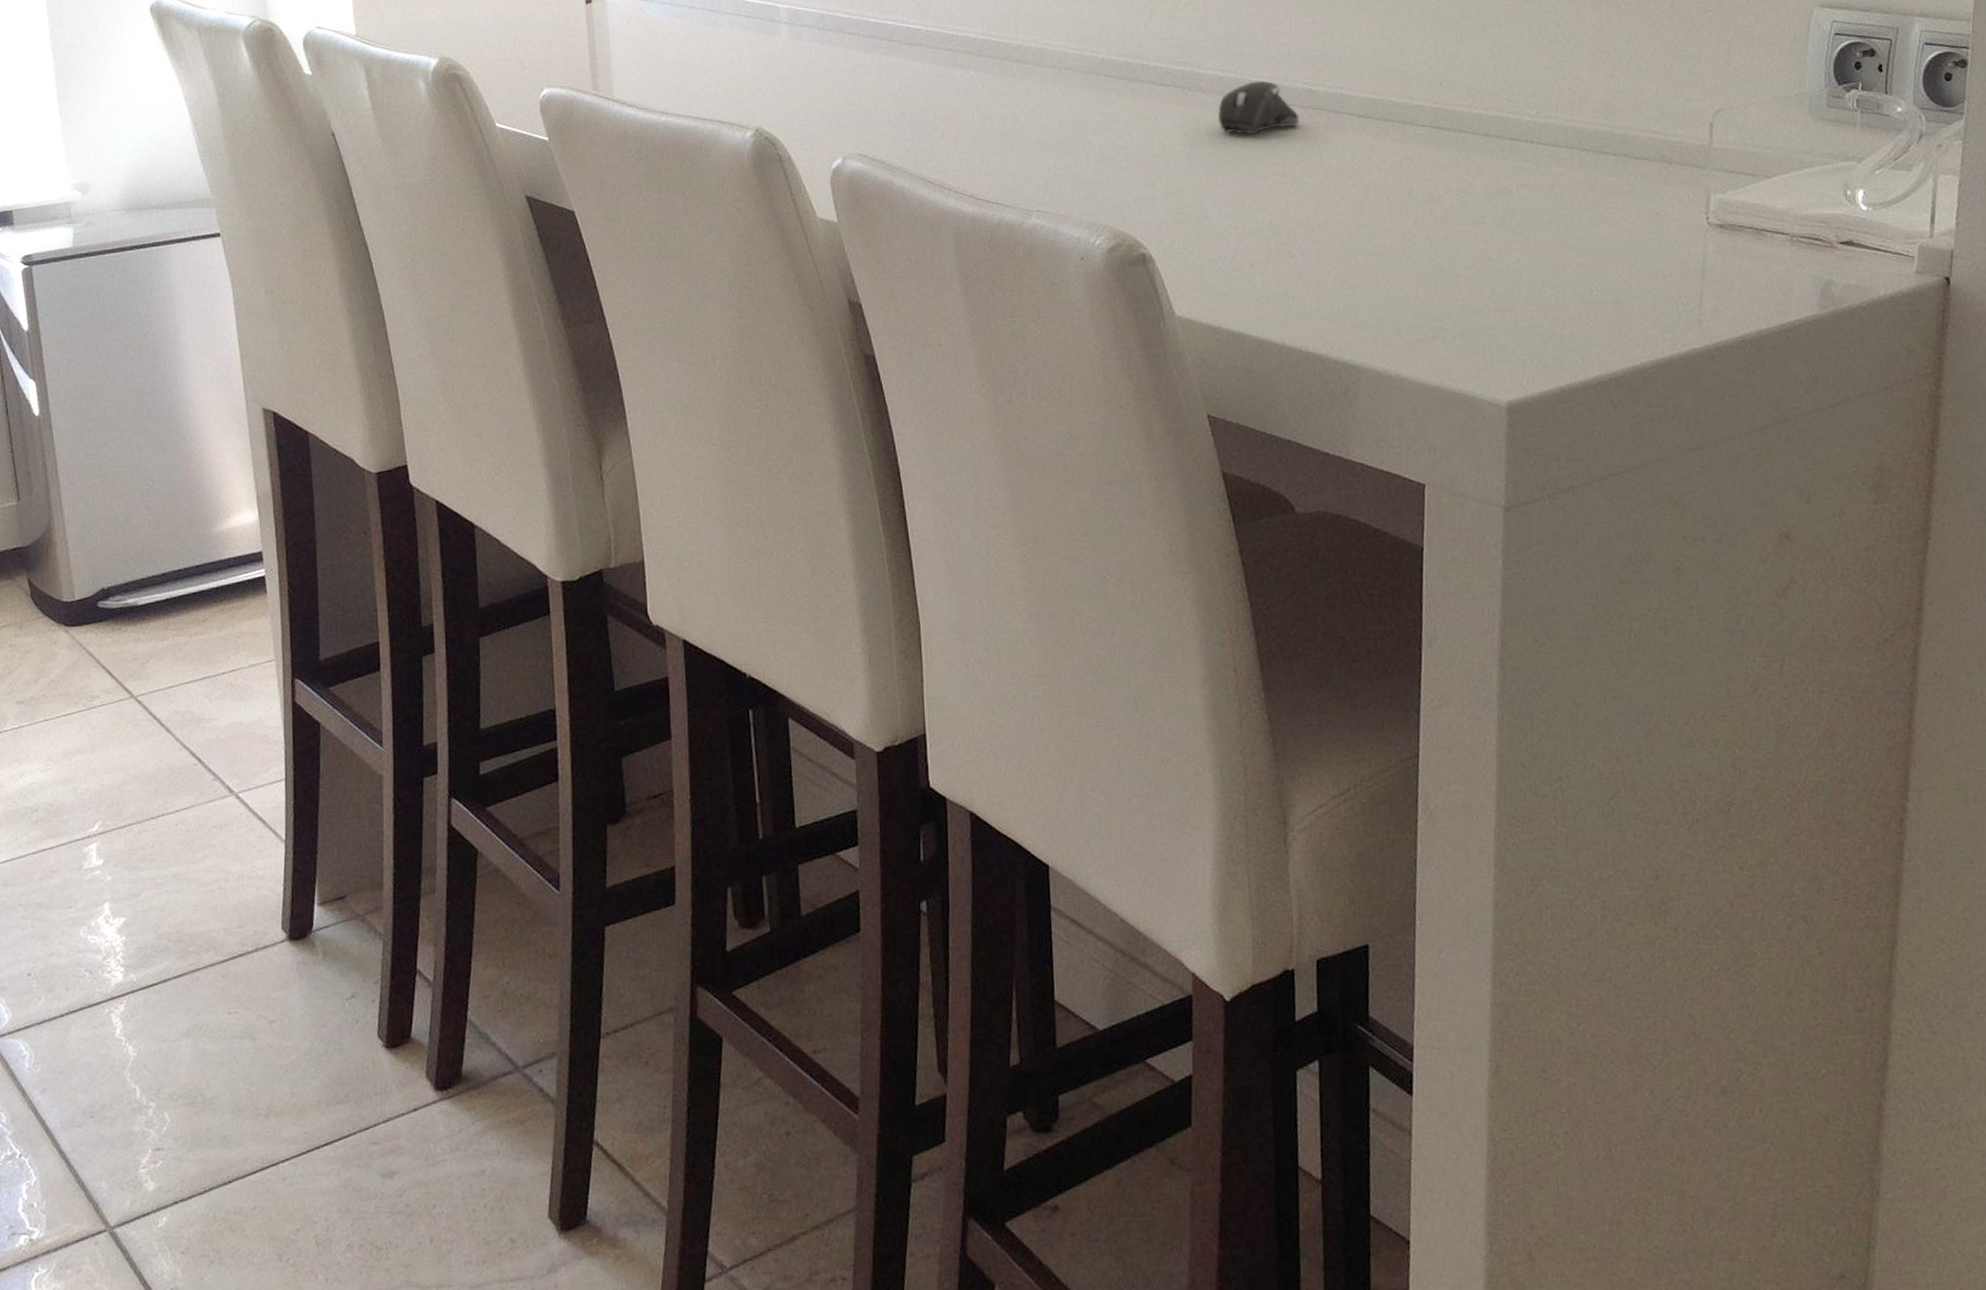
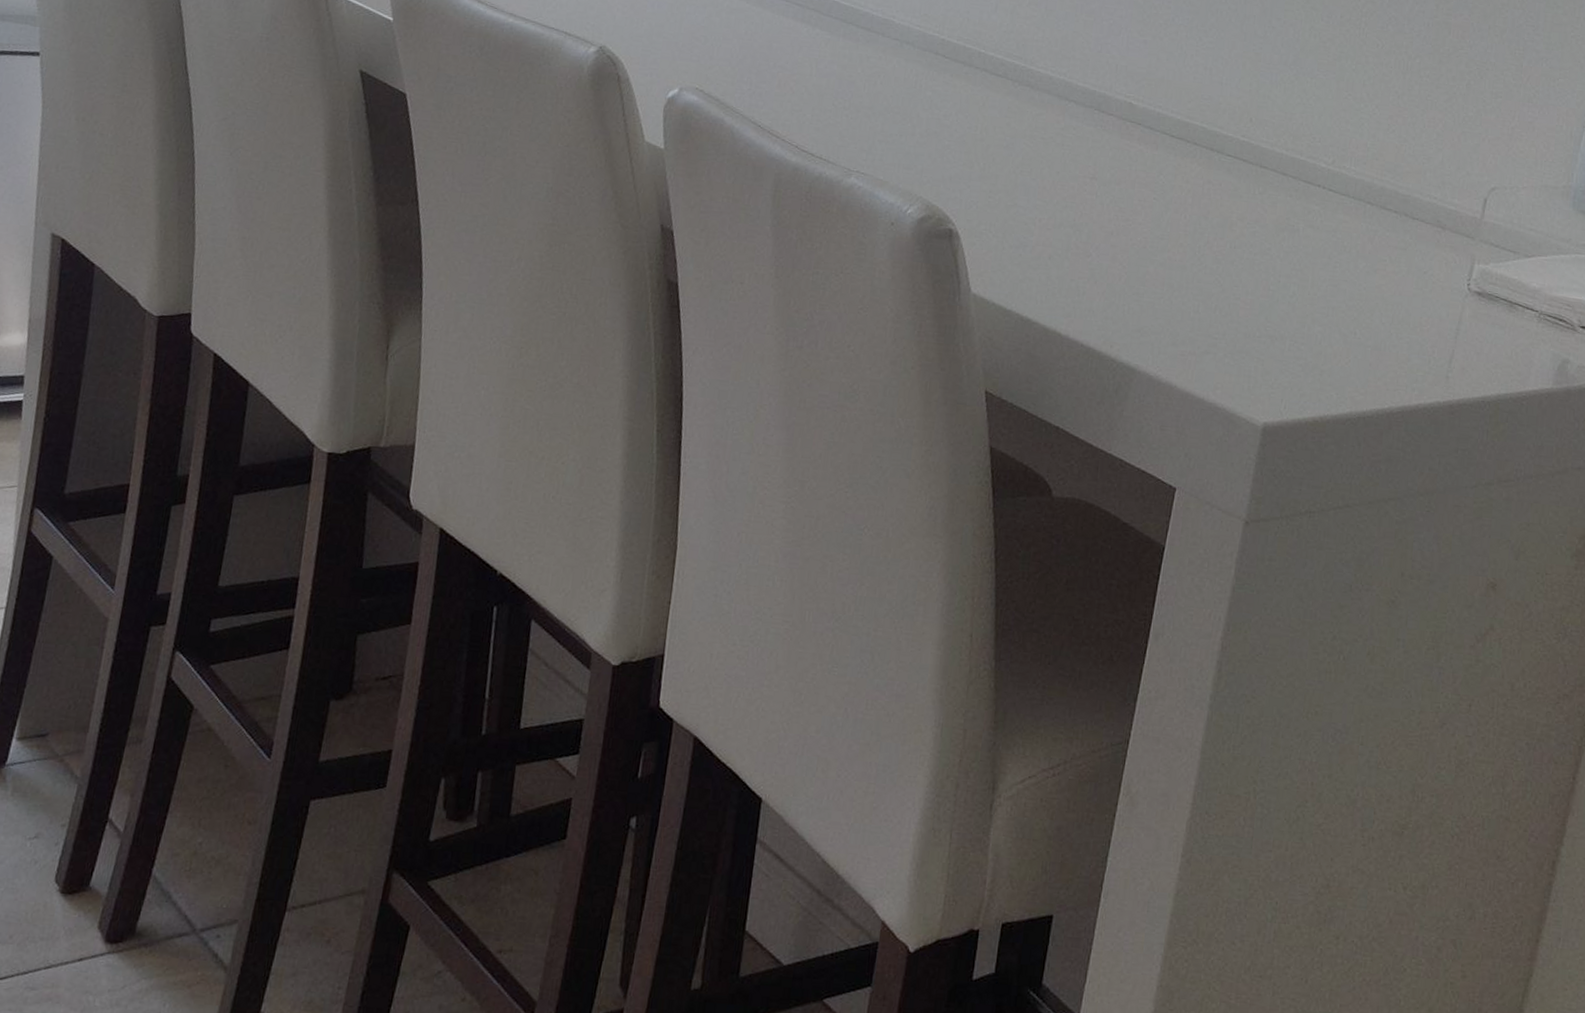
computer mouse: present [1217,80,1300,135] -> none [1041,86,1117,136]

